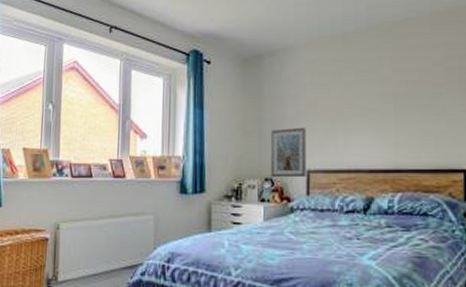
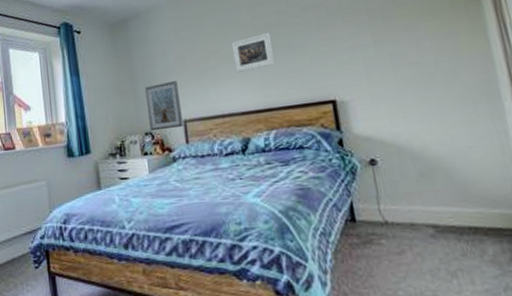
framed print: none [368,90,412,128] -> present [231,33,276,73]

